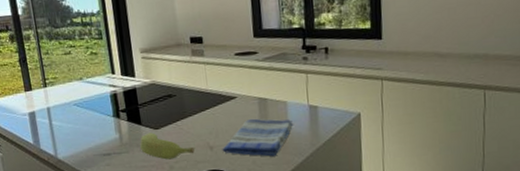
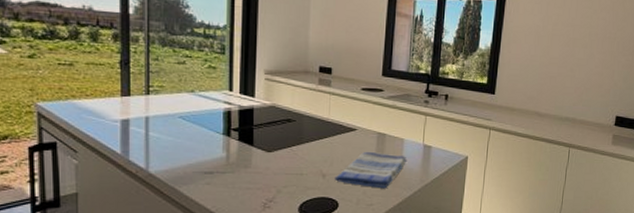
banana: present [140,132,195,160] -> none [248,154,306,184]

